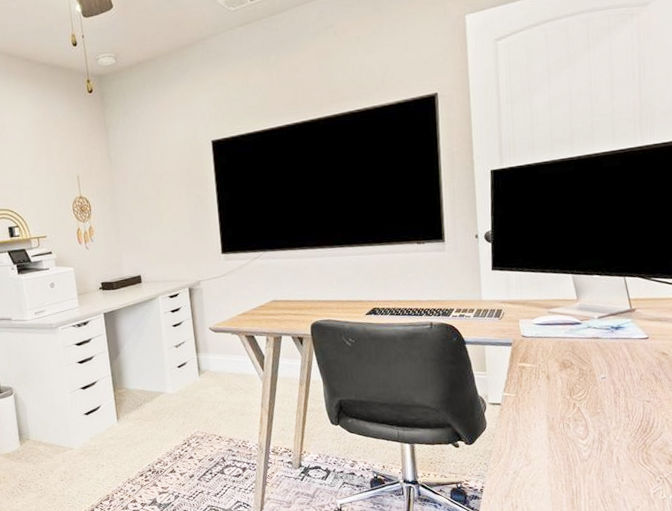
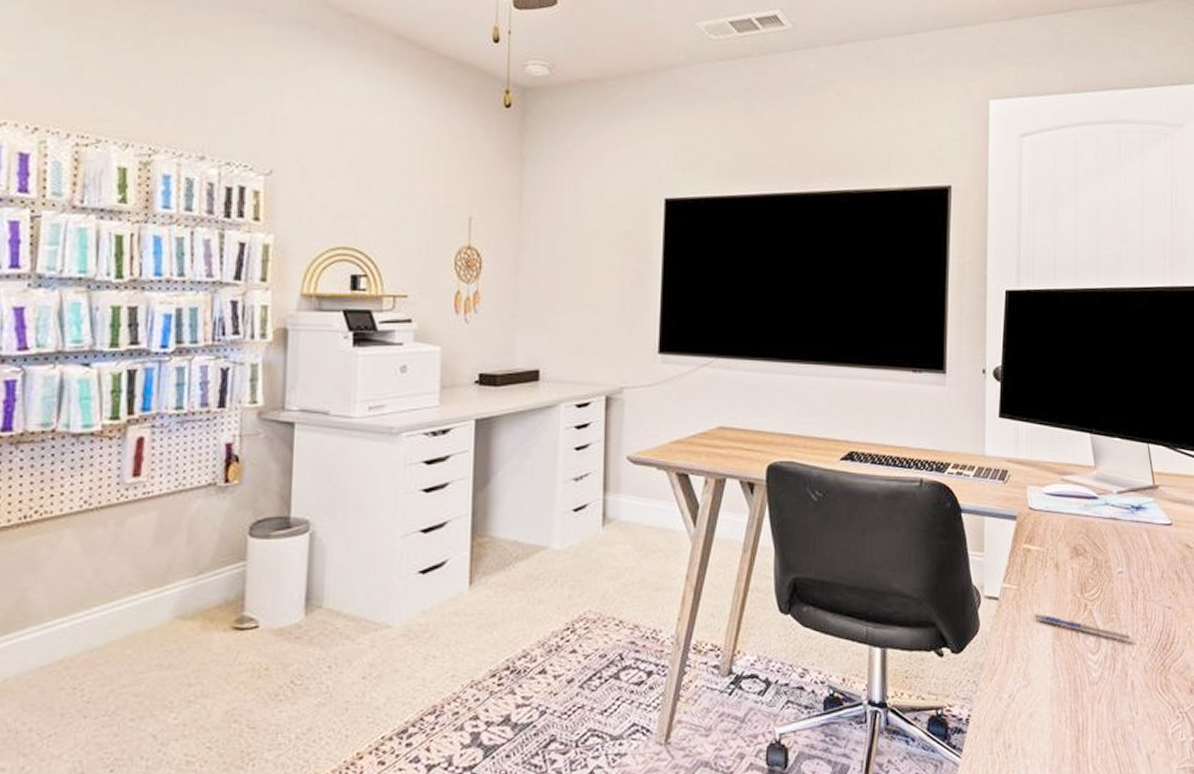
pen: none [531,413,617,428] -> present [1034,614,1134,641]

